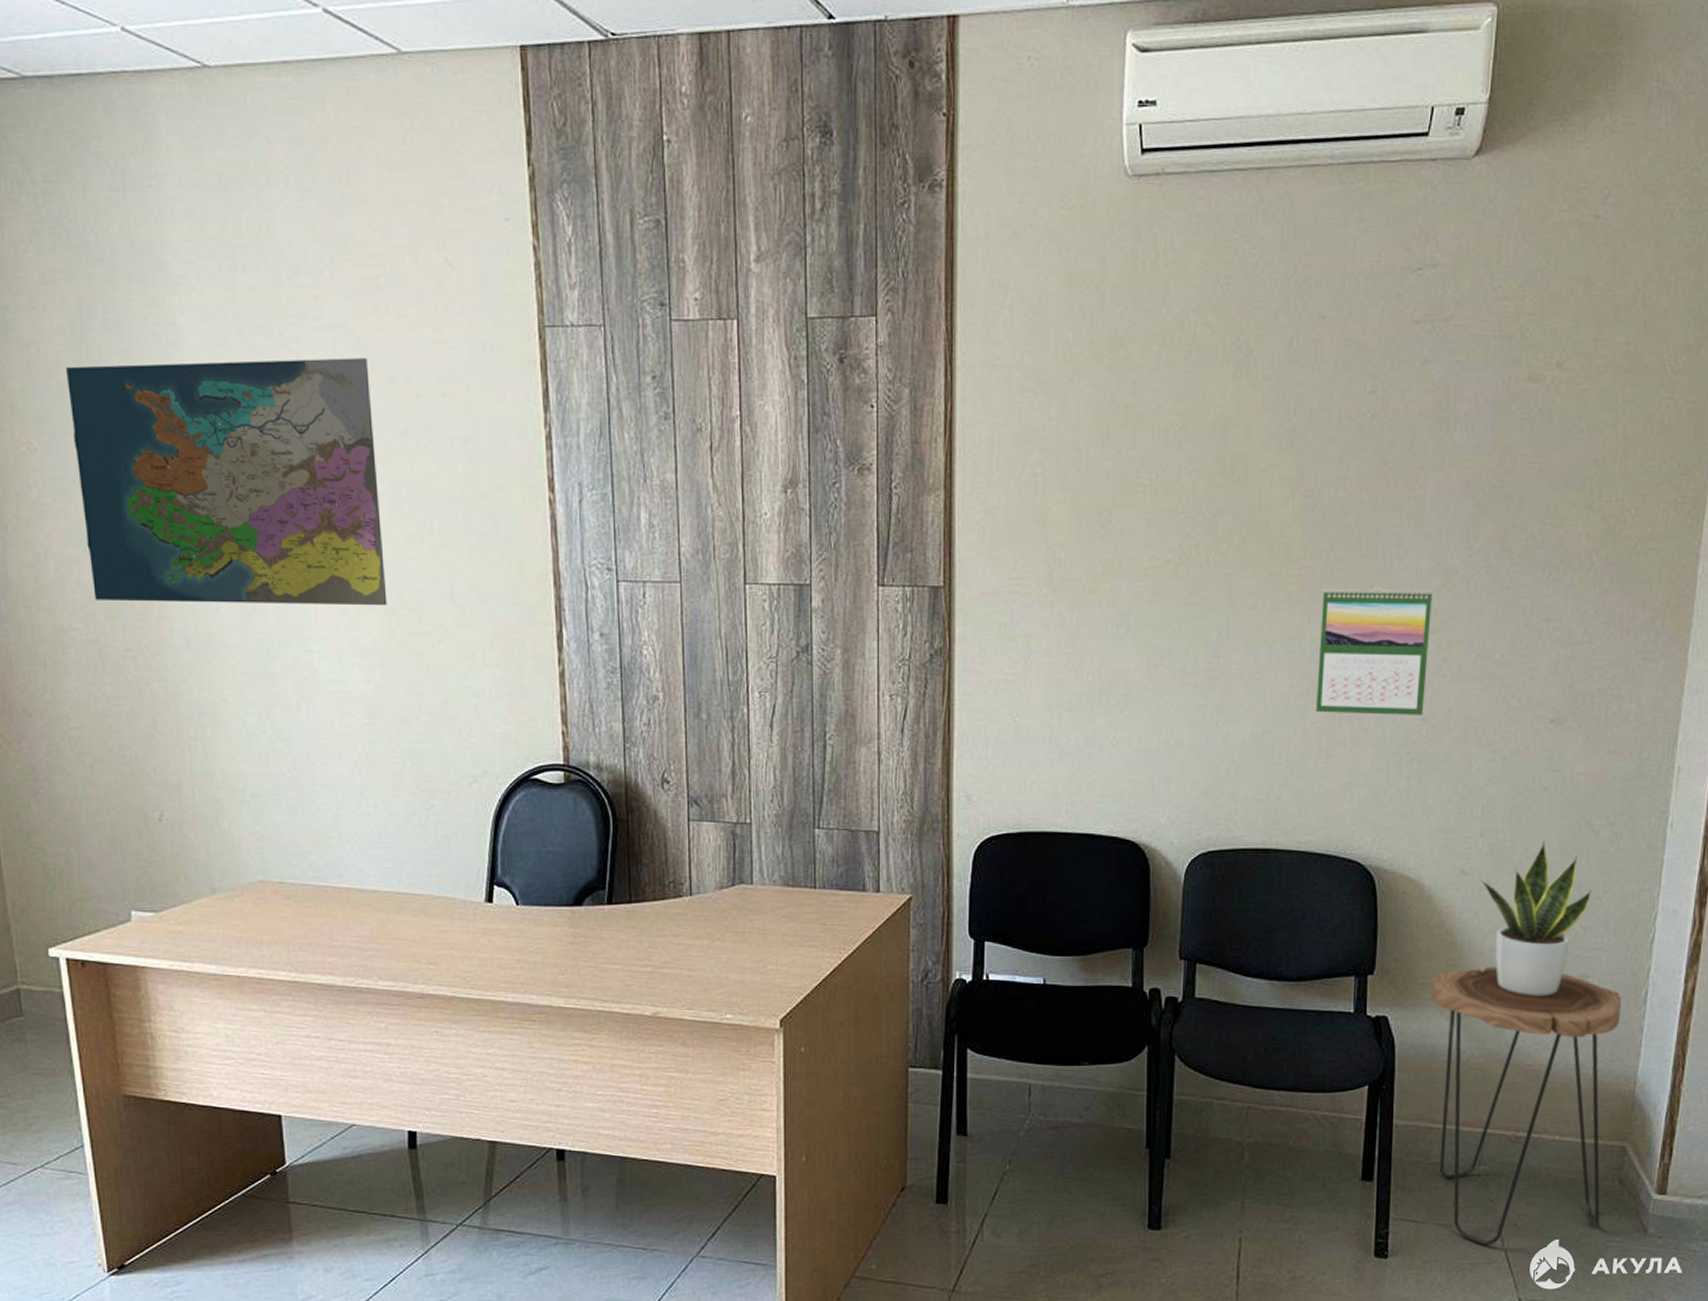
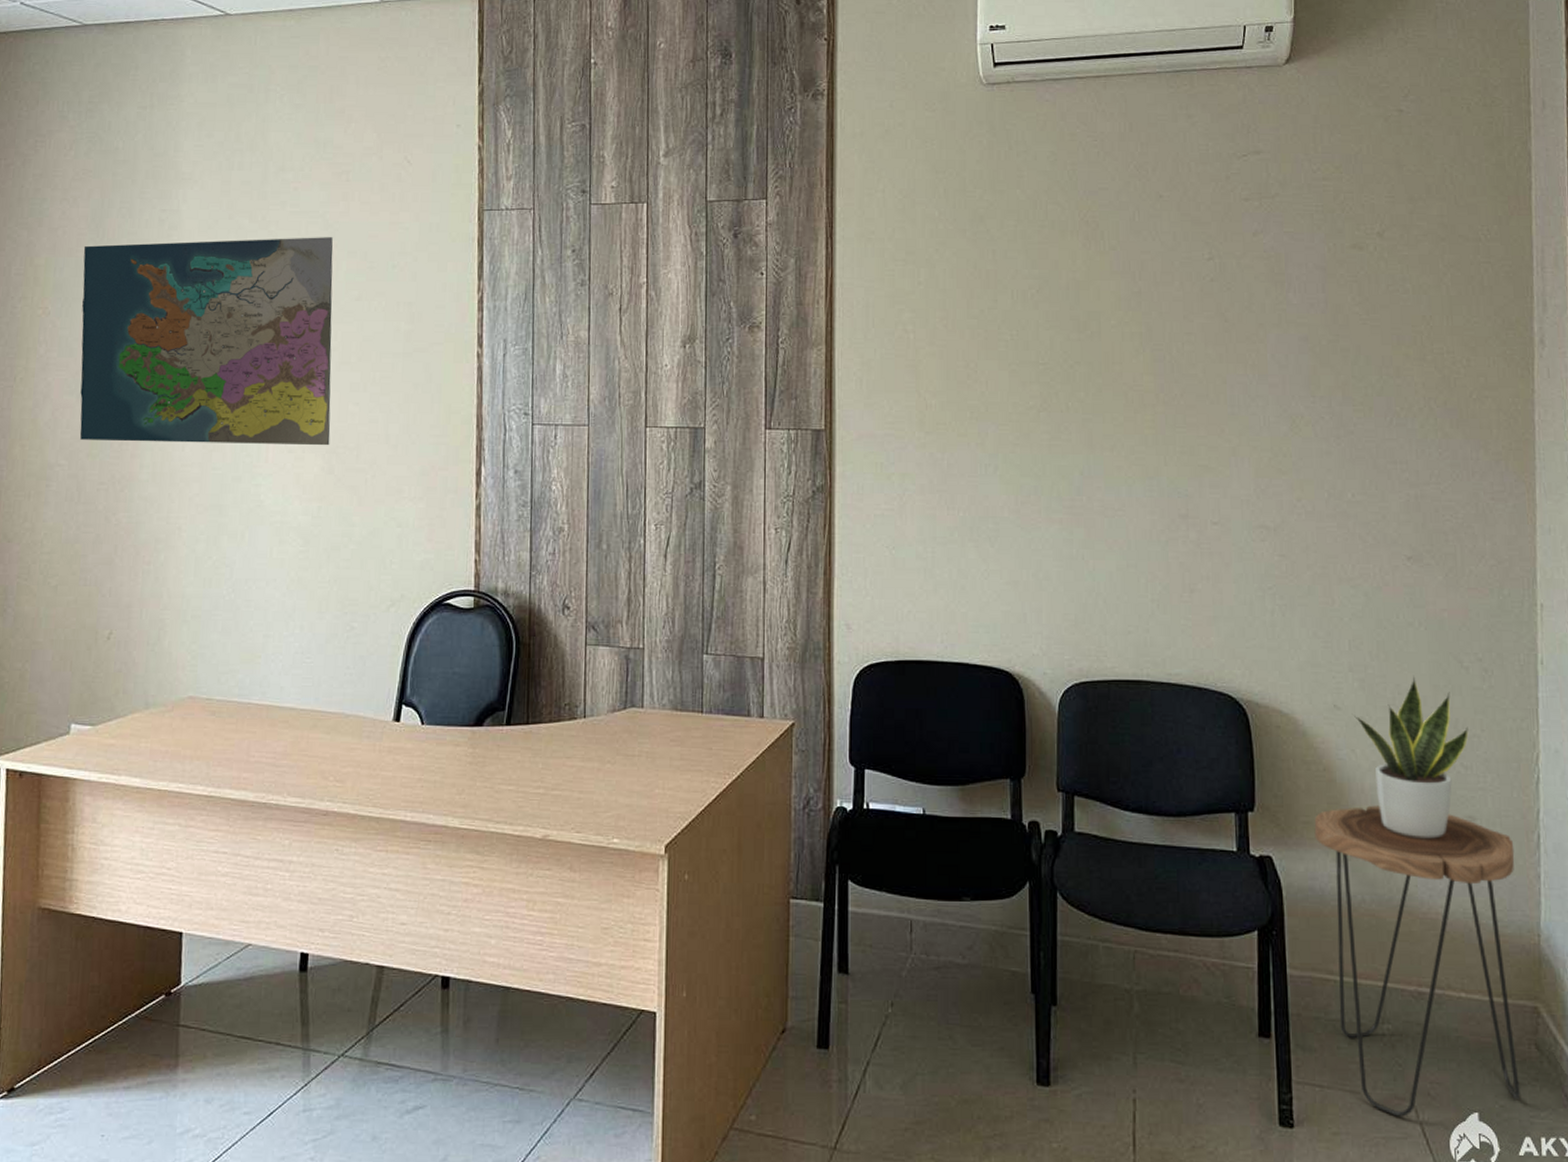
calendar: present [1316,587,1432,715] -> none [1176,431,1282,551]

